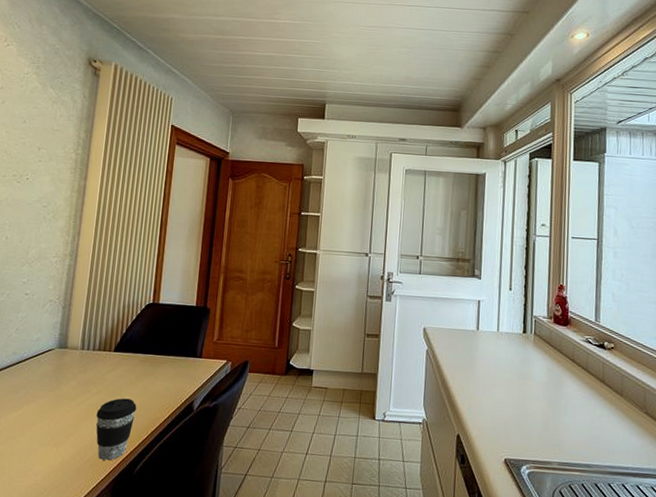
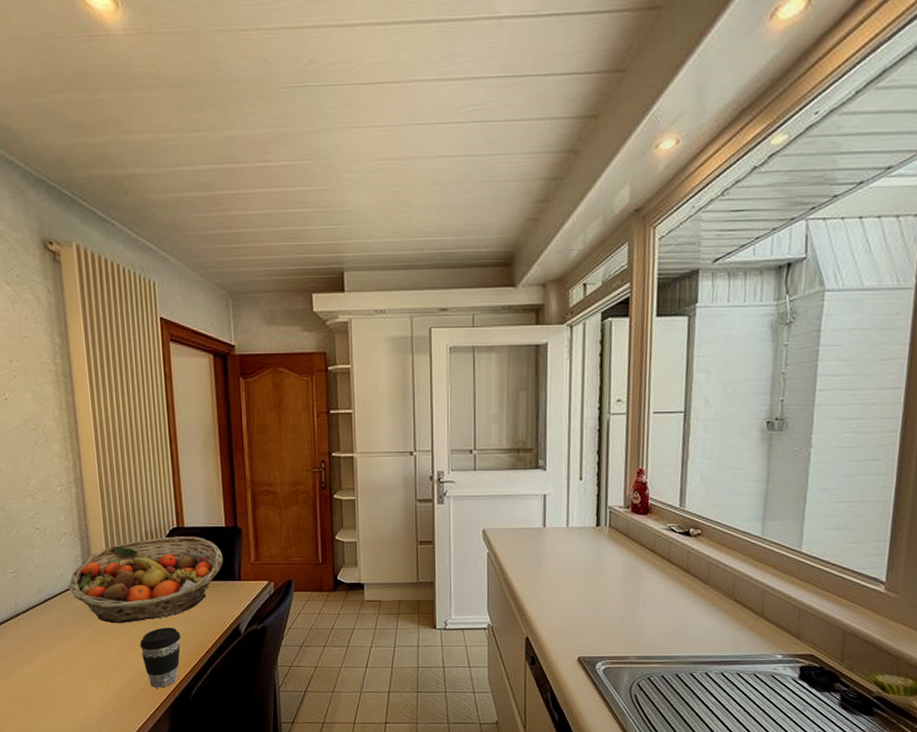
fruit basket: none [41,311,189,391] -> present [68,536,223,624]

